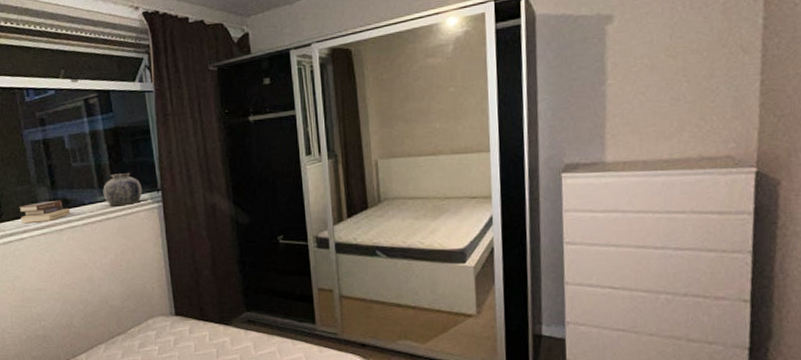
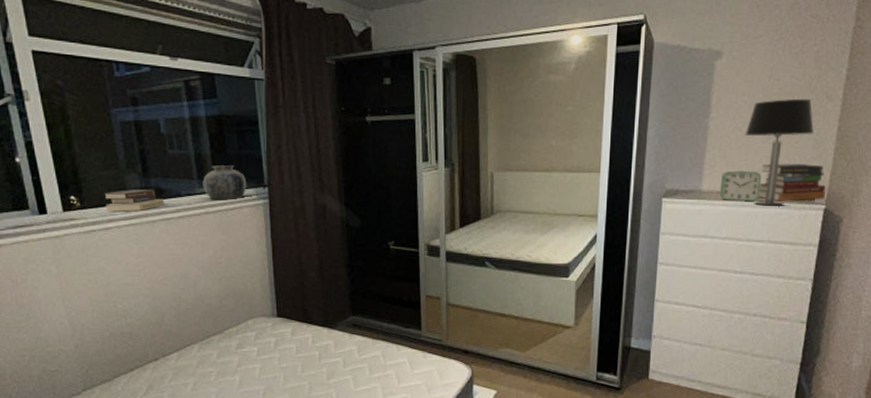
alarm clock: none [626,136,675,171] -> present [719,170,762,202]
table lamp: none [649,54,731,174] -> present [745,98,814,206]
books: none [672,124,755,167] -> present [758,164,826,201]

